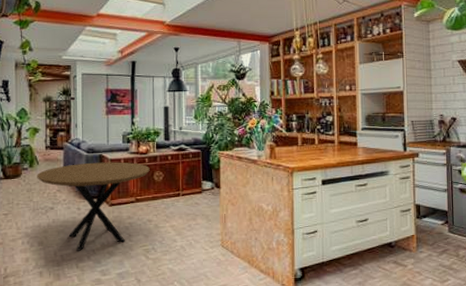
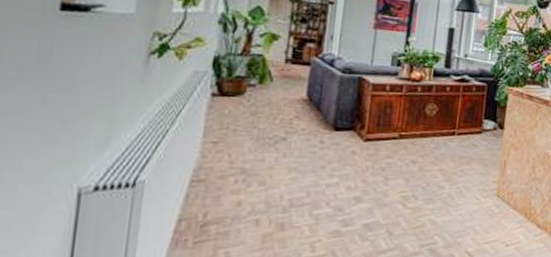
dining table: present [37,162,150,252] -> none [267,85,422,196]

